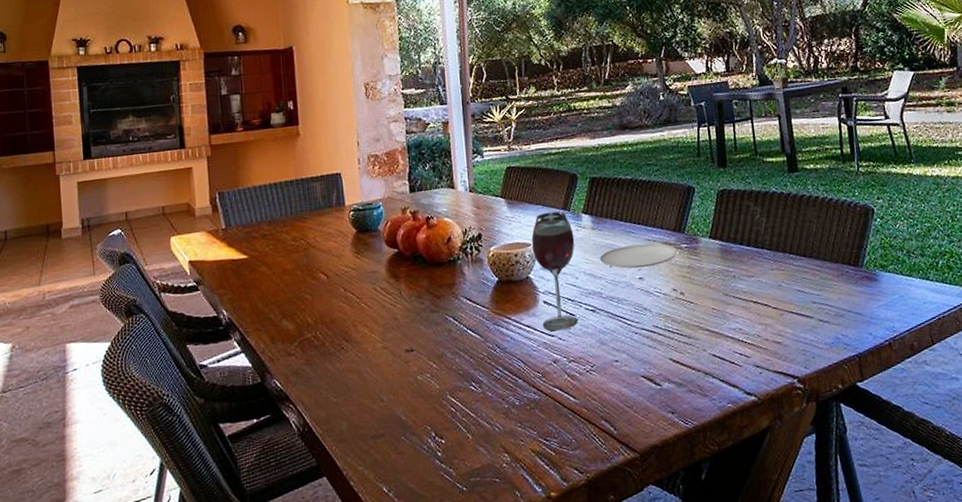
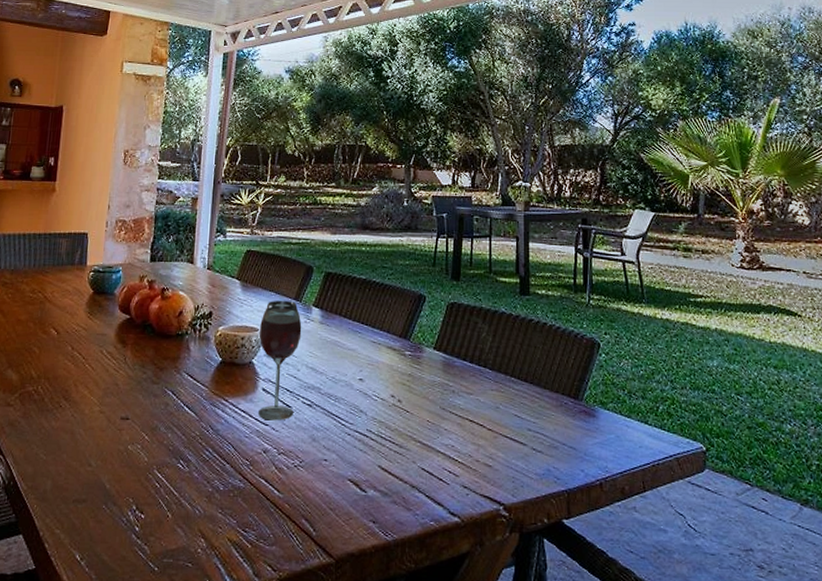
plate: present [600,243,677,269] -> none [324,345,400,370]

